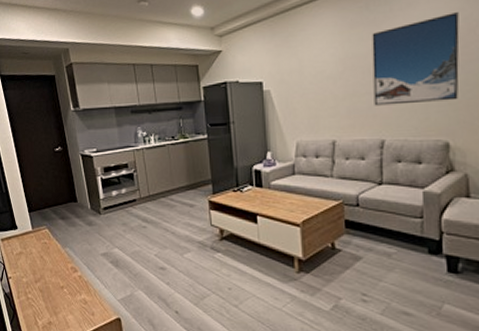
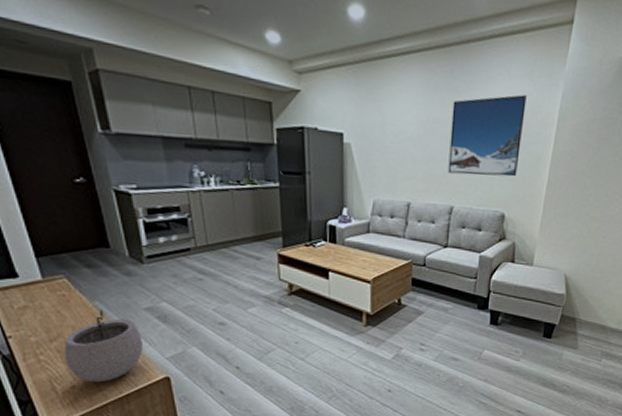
plant pot: none [45,255,101,320] -> present [64,310,144,383]

